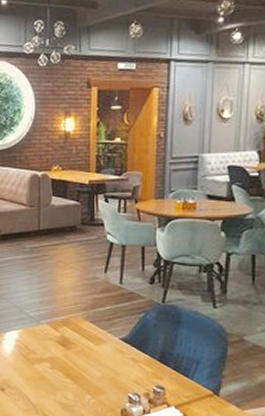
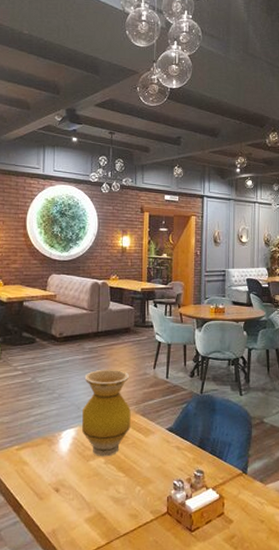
vase: none [25,271,79,362] -> present [82,369,131,457]

